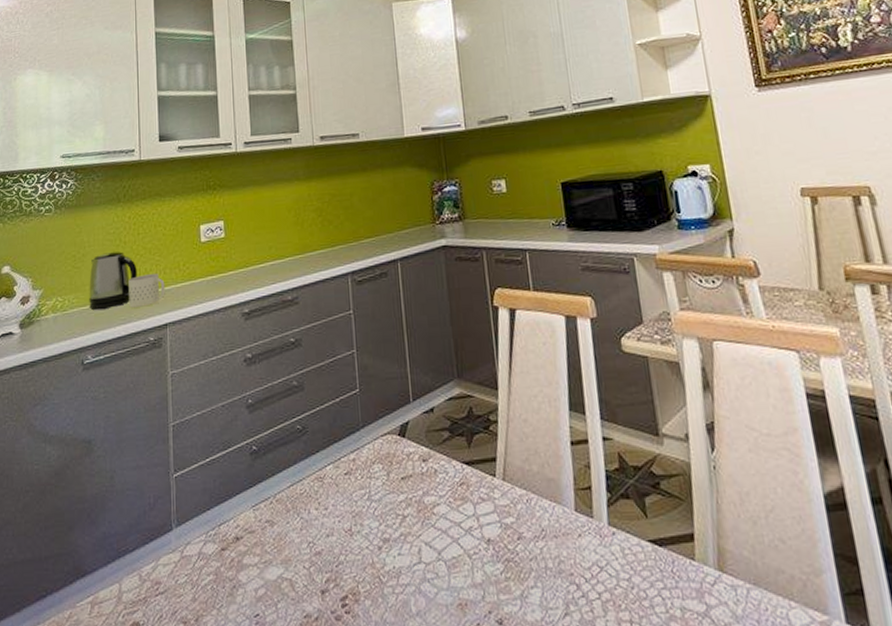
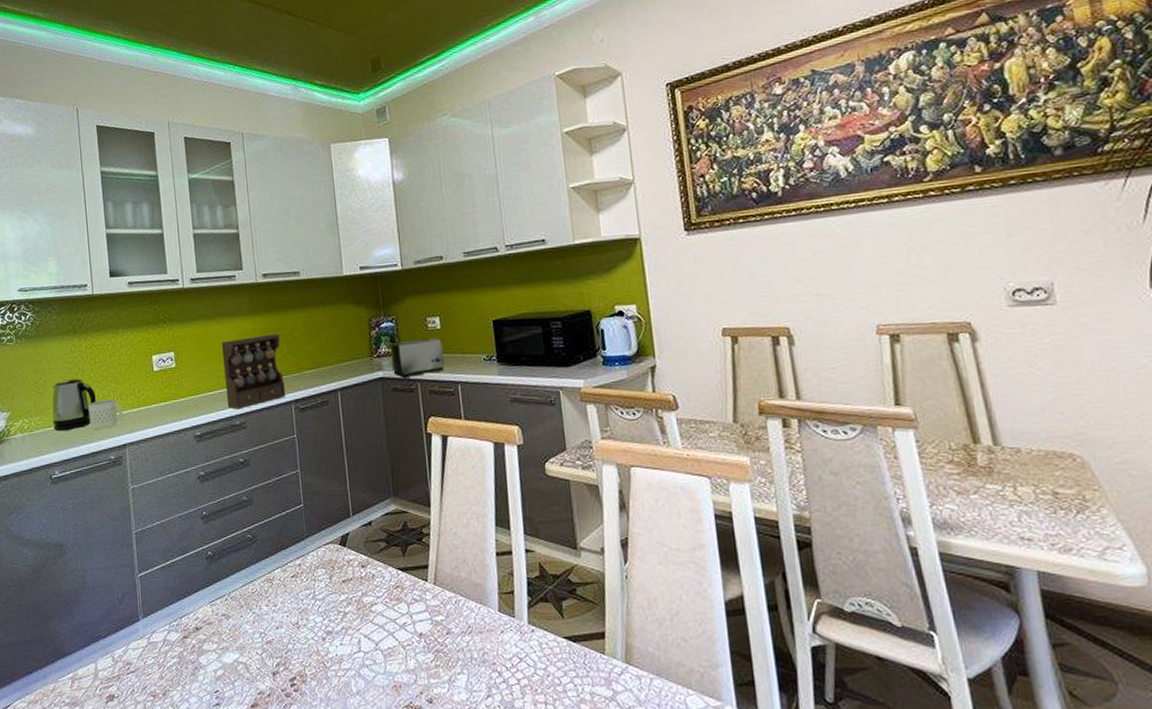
spice rack: none [274,199,342,283] -> present [221,333,286,410]
toaster: none [452,202,511,245] -> present [389,338,444,377]

